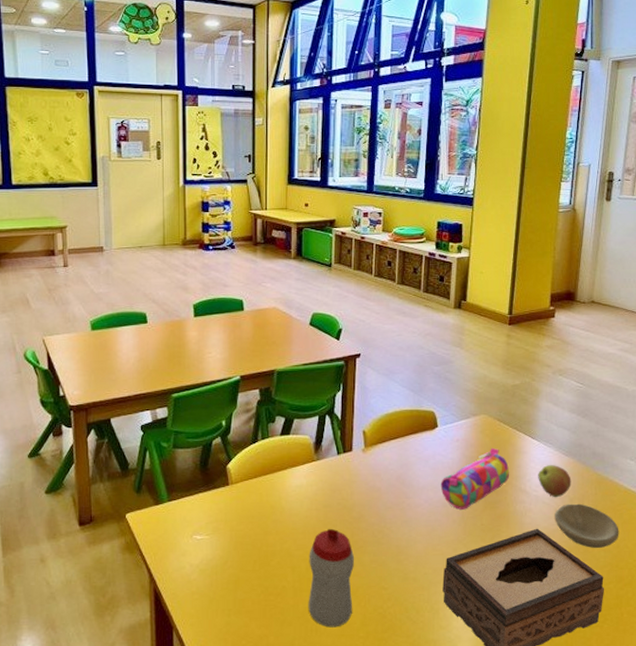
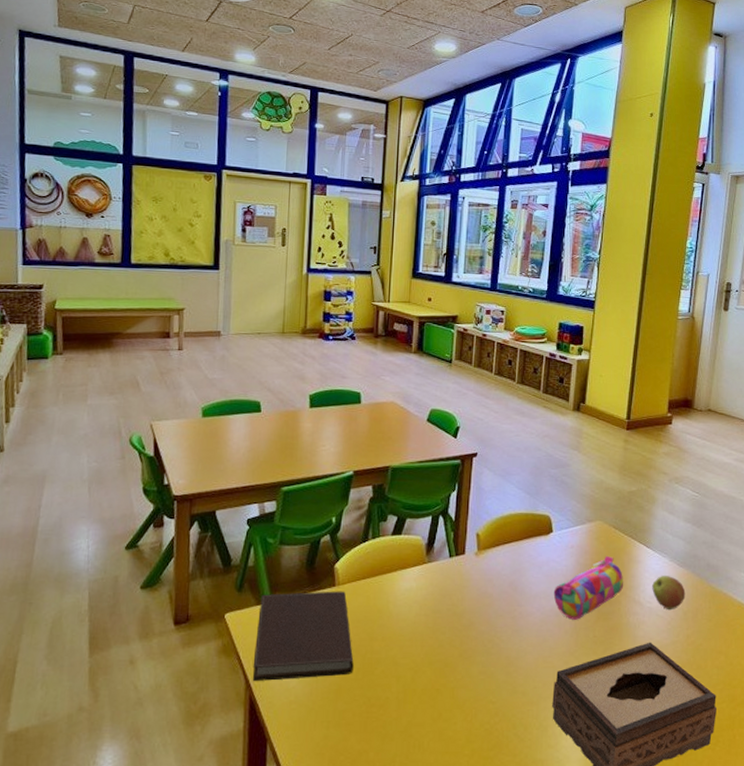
notebook: none [155,489,250,576] -> present [252,591,354,682]
sippy cup: present [308,528,354,628] -> none [411,635,462,744]
bowl: present [555,503,619,548] -> none [668,617,733,664]

